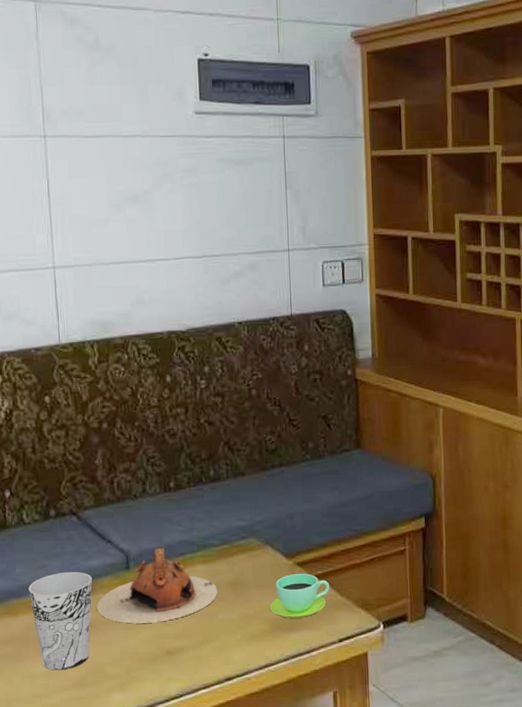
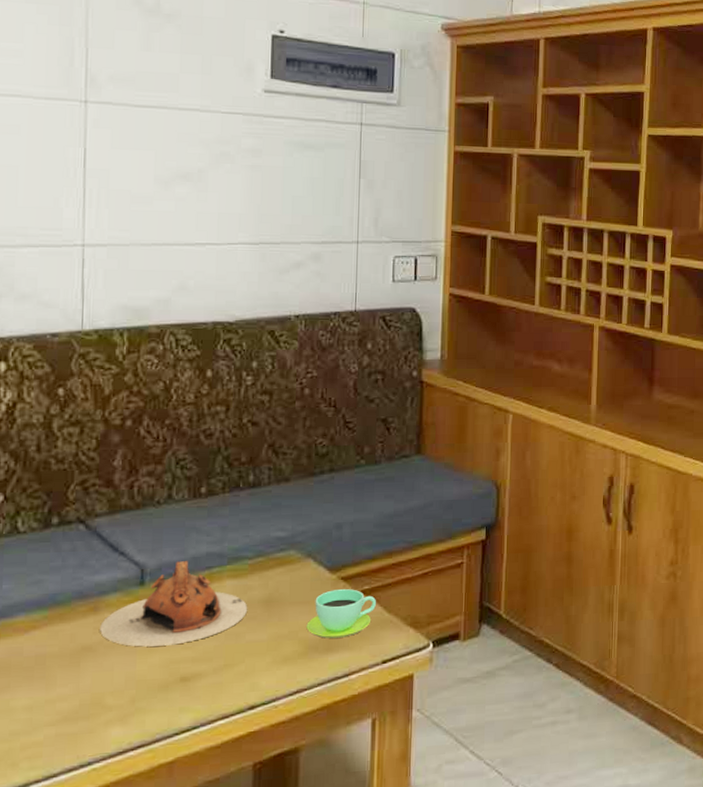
cup: present [28,571,92,671] -> none [16,587,97,703]

